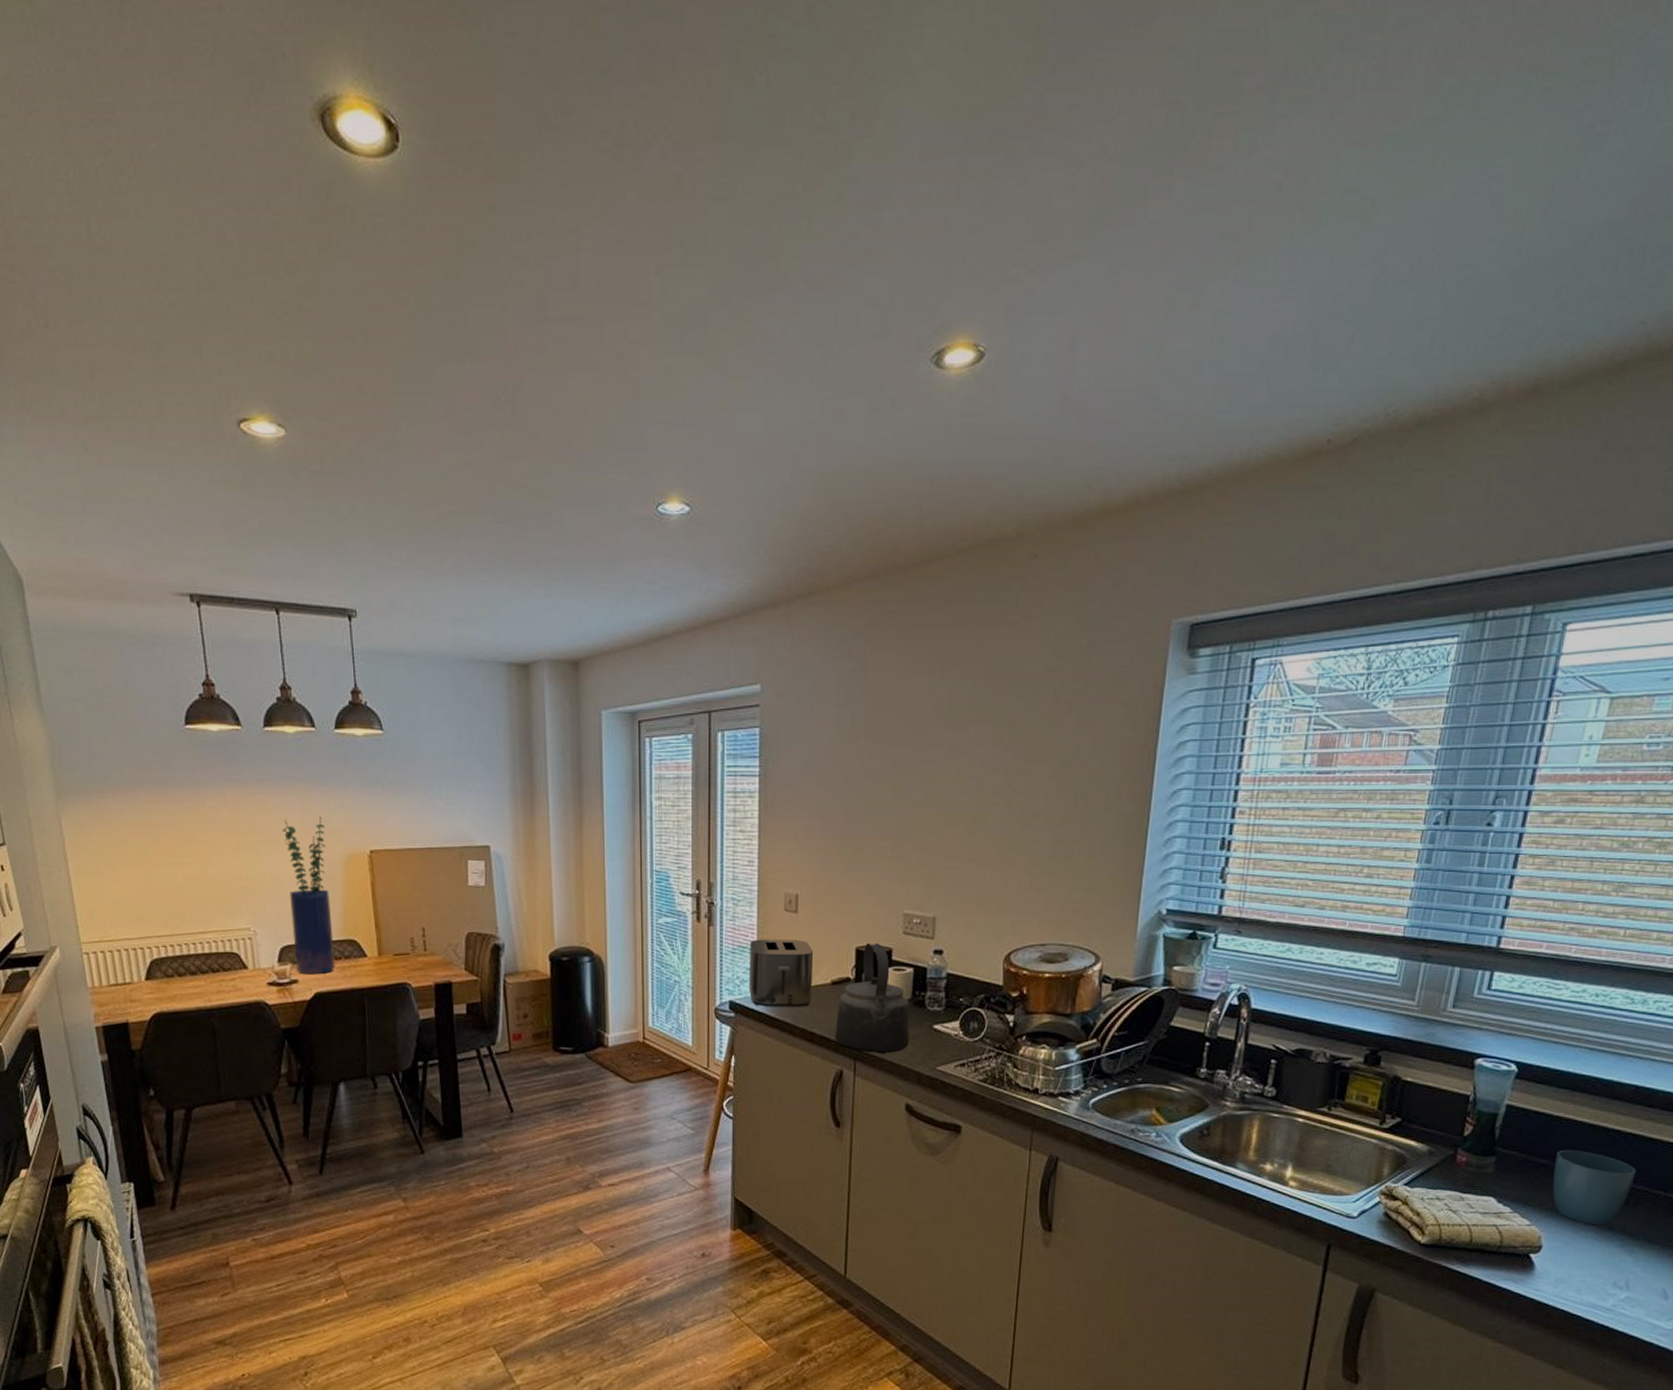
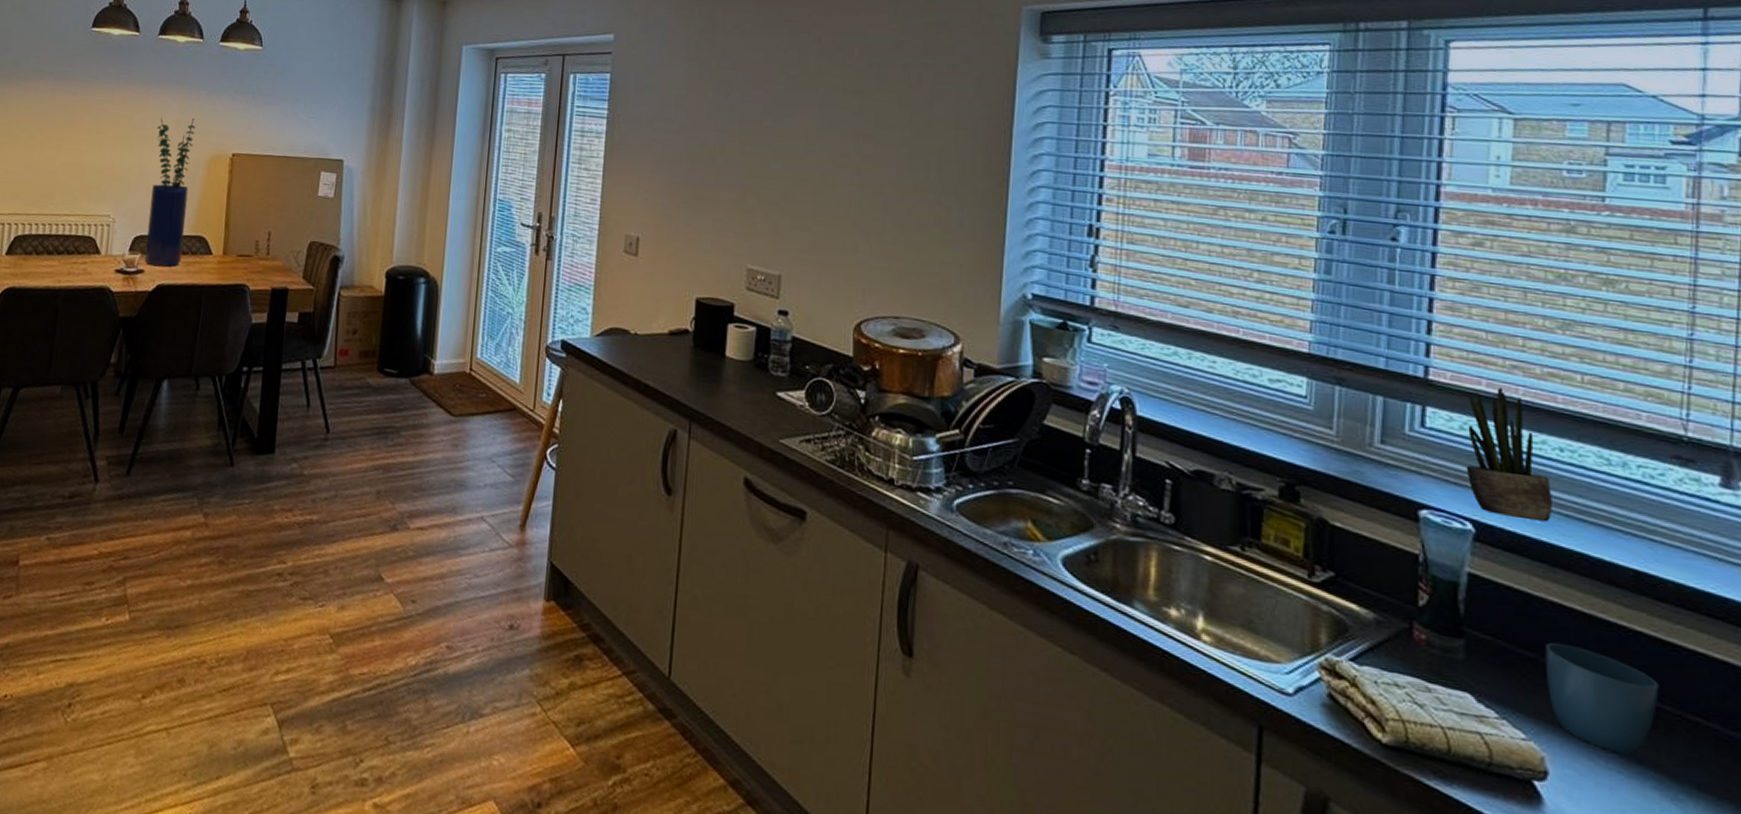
toaster: present [749,939,814,1007] -> none [583,278,652,355]
kettle: present [835,943,910,1053] -> none [670,295,751,418]
potted plant: none [1518,948,1584,1056] -> present [1466,387,1552,522]

